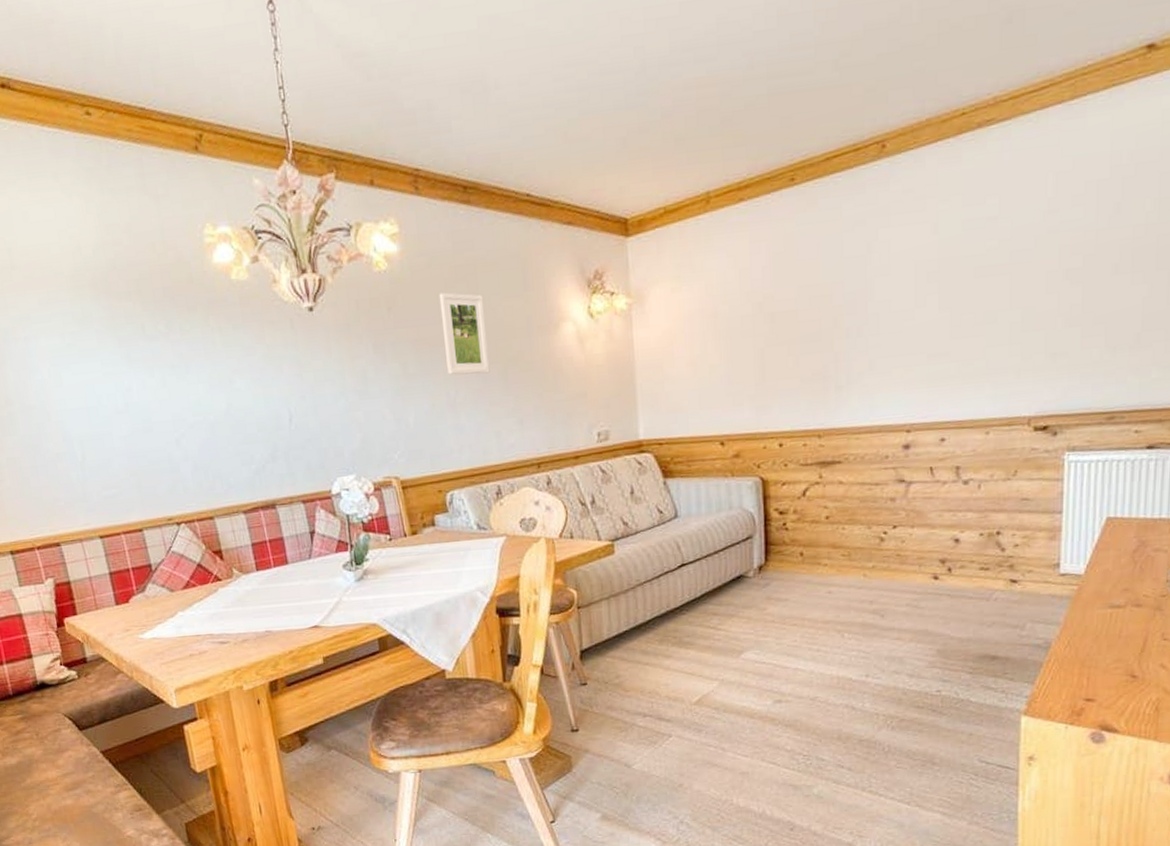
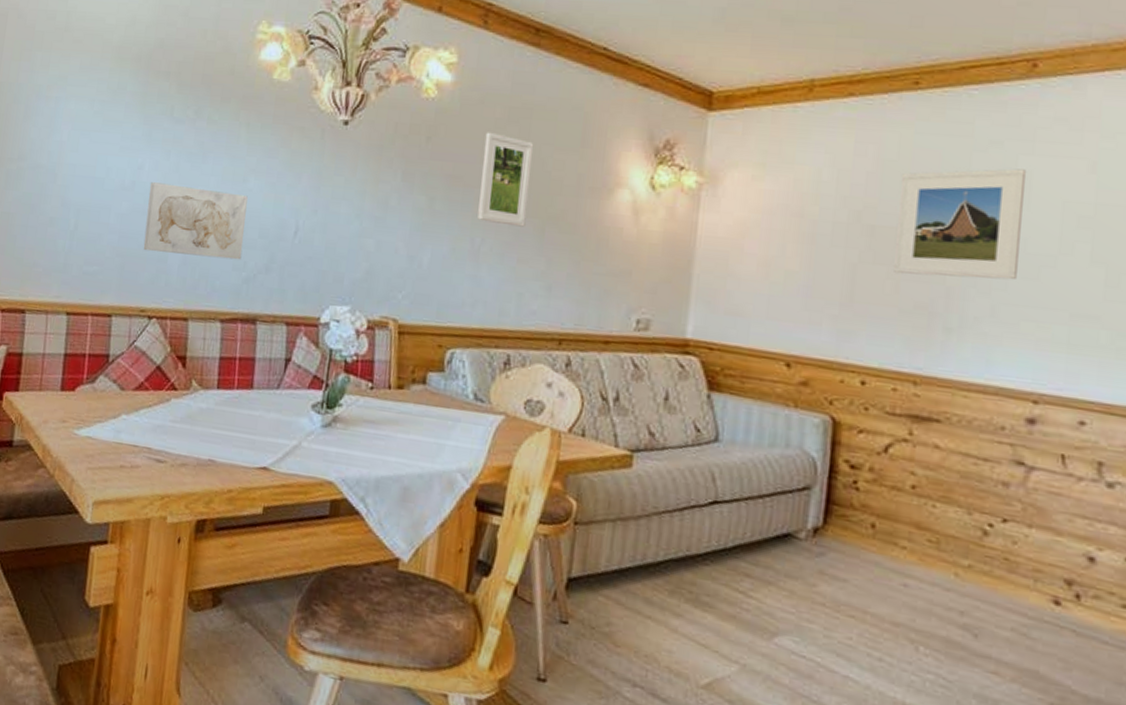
wall art: none [142,395,247,466] -> present [143,182,248,260]
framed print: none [789,240,886,350] -> present [894,168,1027,280]

